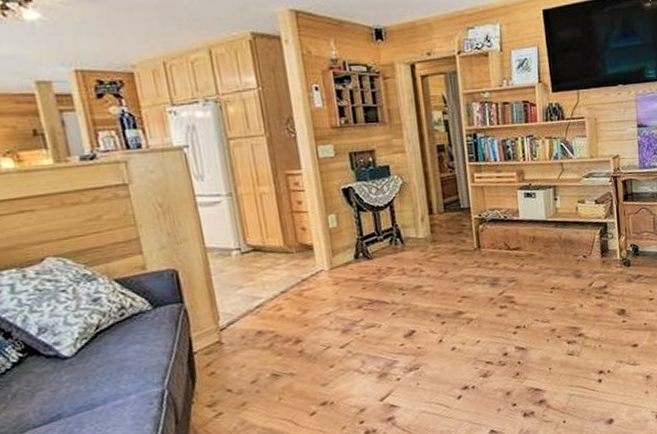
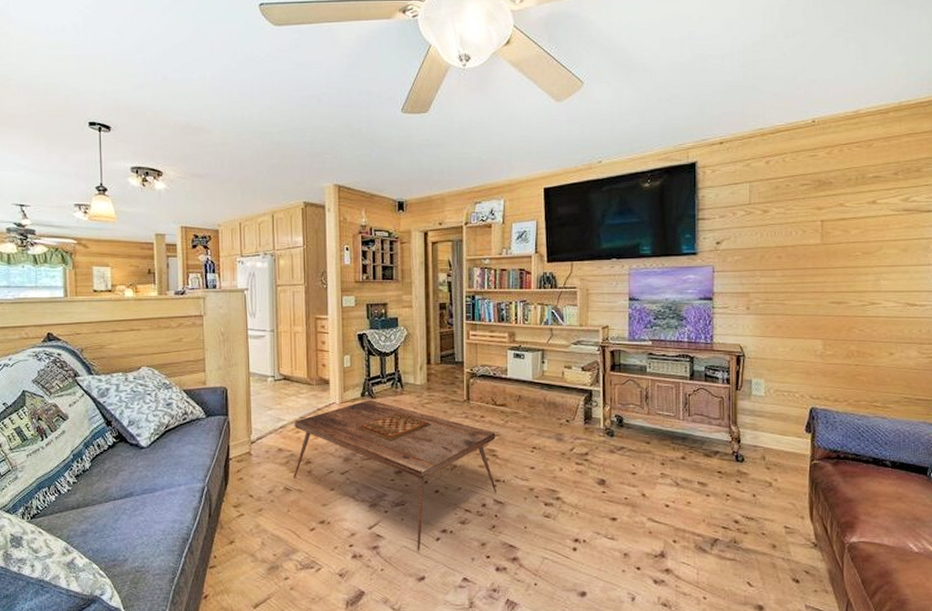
coffee table: none [274,261,517,413] -> present [293,400,496,550]

